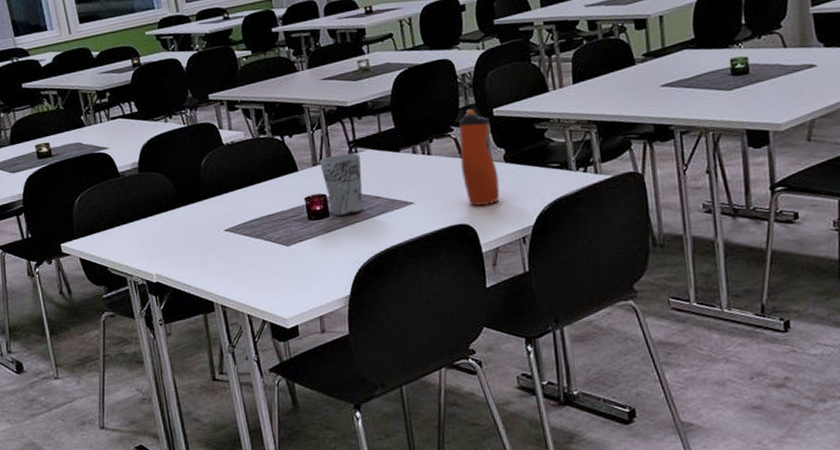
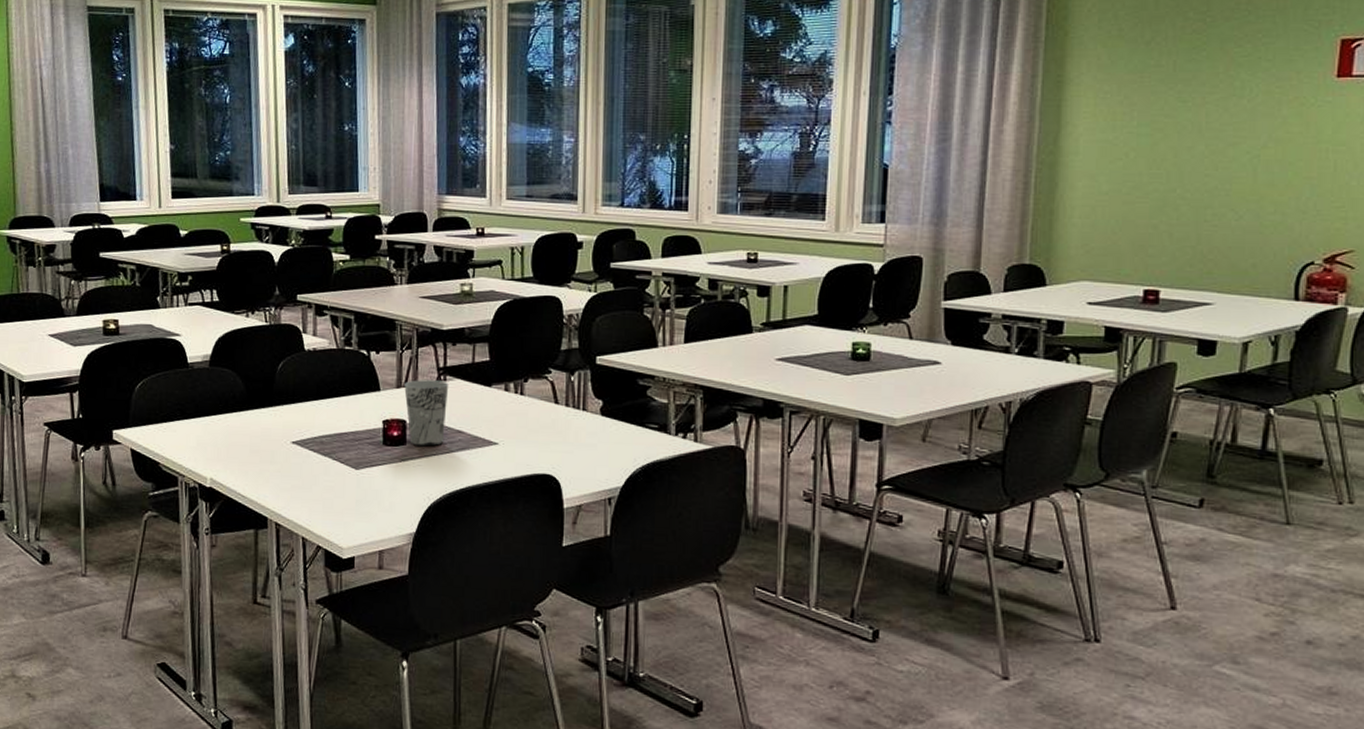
water bottle: present [458,108,500,206] -> none [554,352,592,457]

